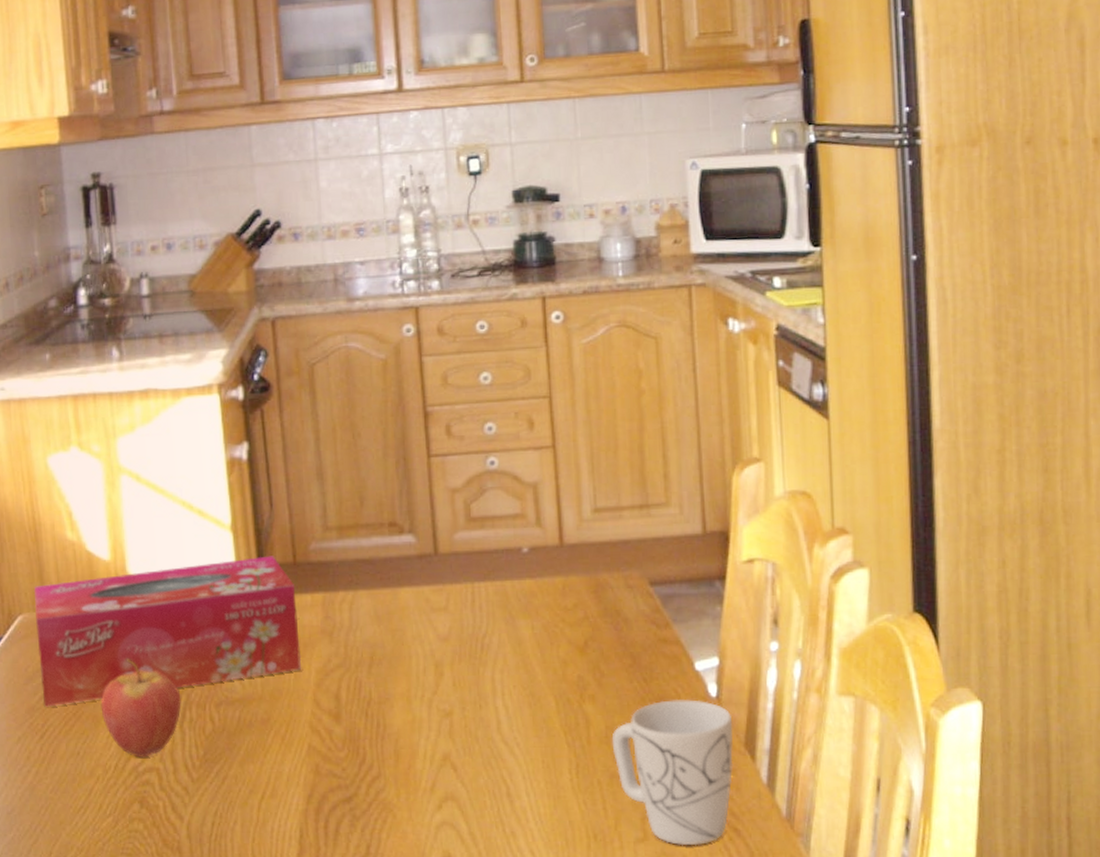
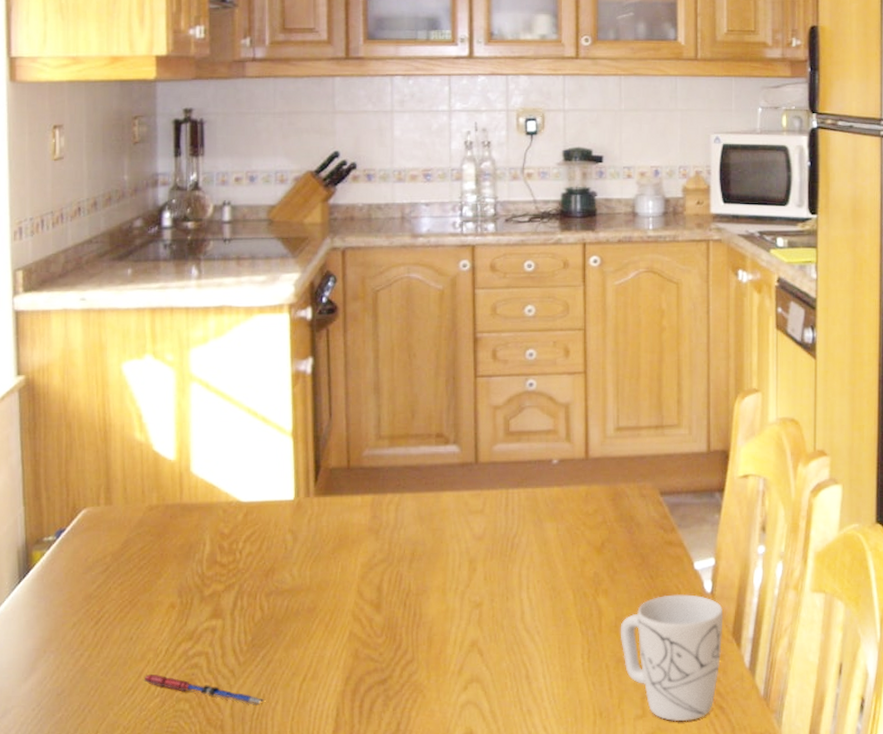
tissue box: present [33,556,302,707] -> none [98,460,349,595]
pen: none [93,792,223,826] -> present [142,675,266,705]
fruit: present [100,657,181,758] -> none [156,550,234,643]

